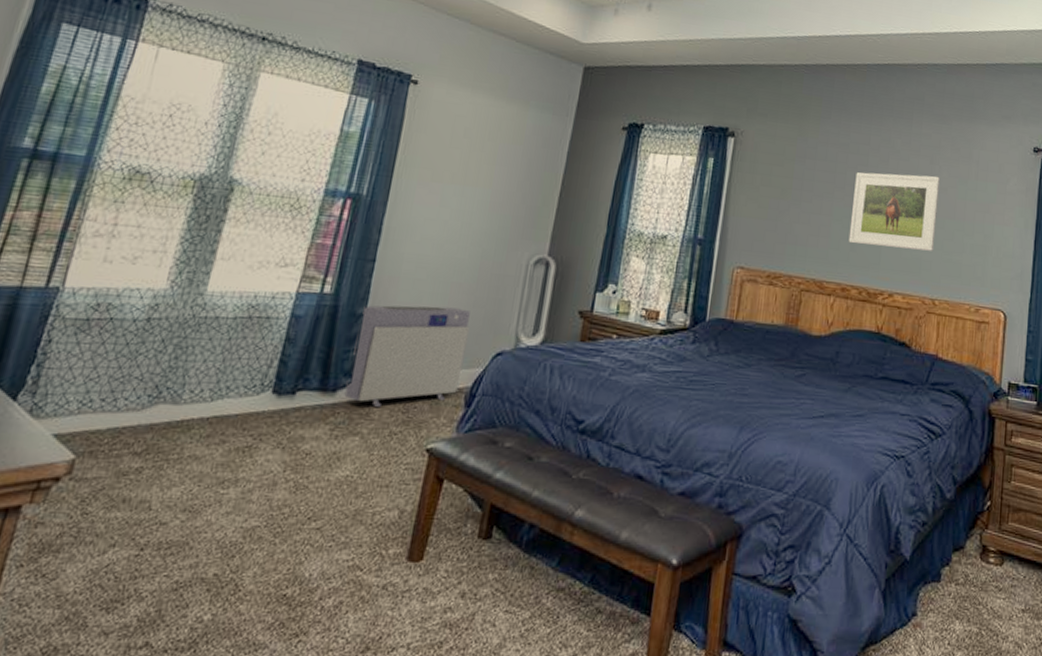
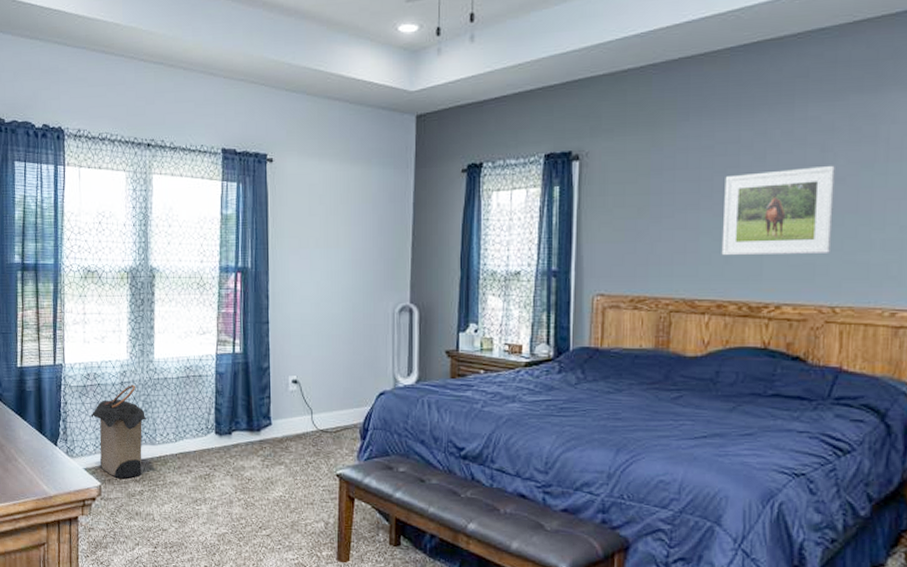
laundry hamper: none [82,322,175,450] -> present [91,384,147,478]
air purifier: present [344,305,470,407] -> none [266,357,354,442]

